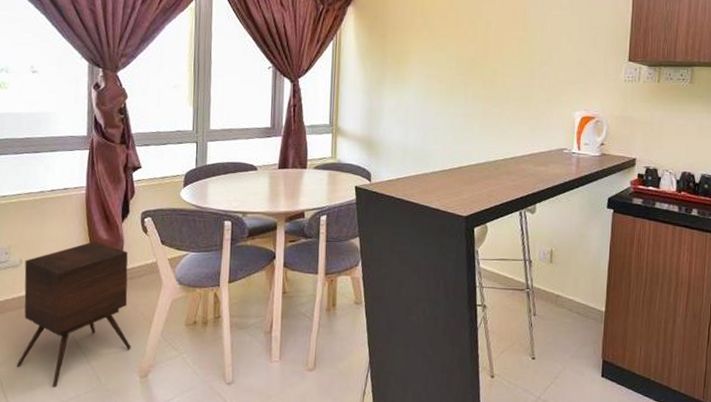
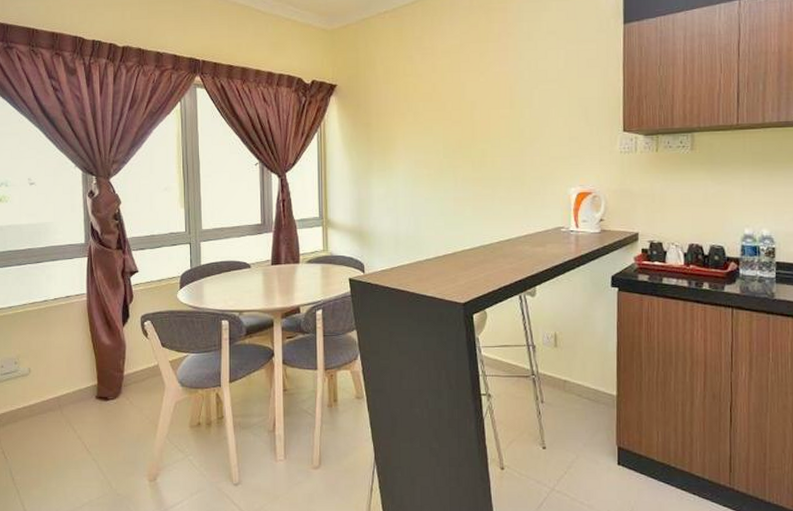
side table: present [16,240,131,387] -> none [31,346,139,493]

